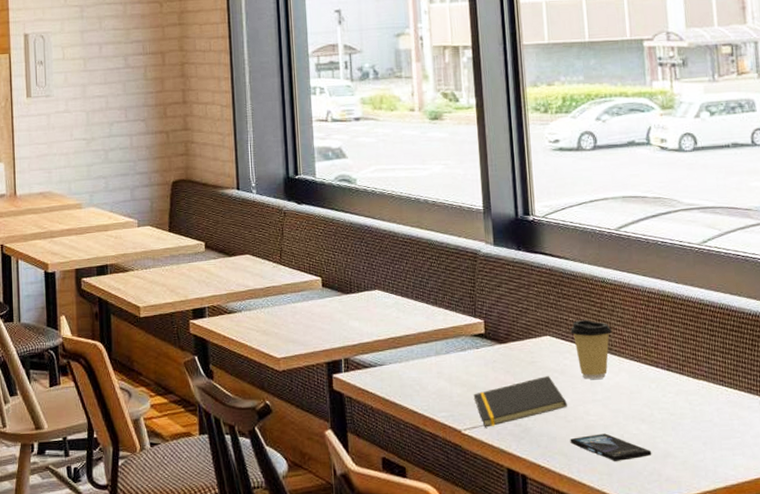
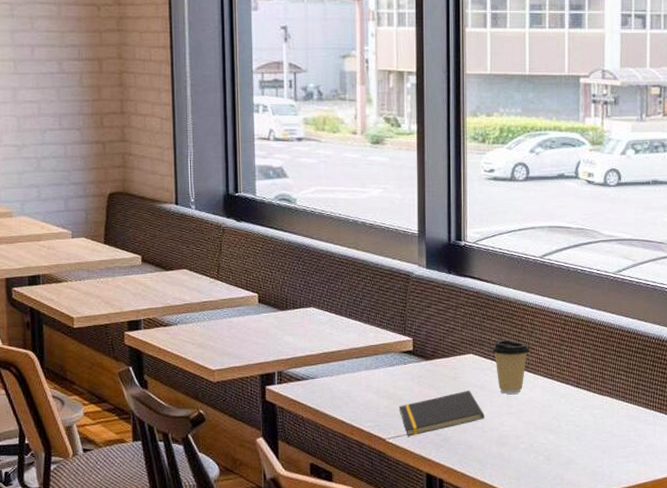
smartphone: present [570,433,652,461] -> none [485,442,557,467]

